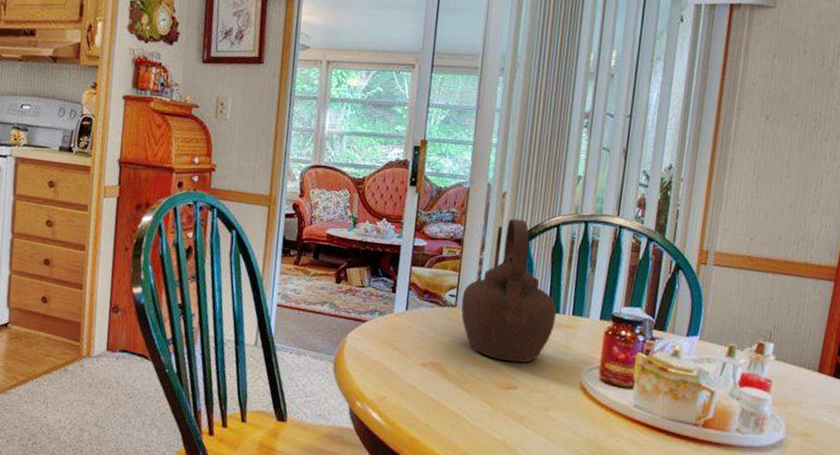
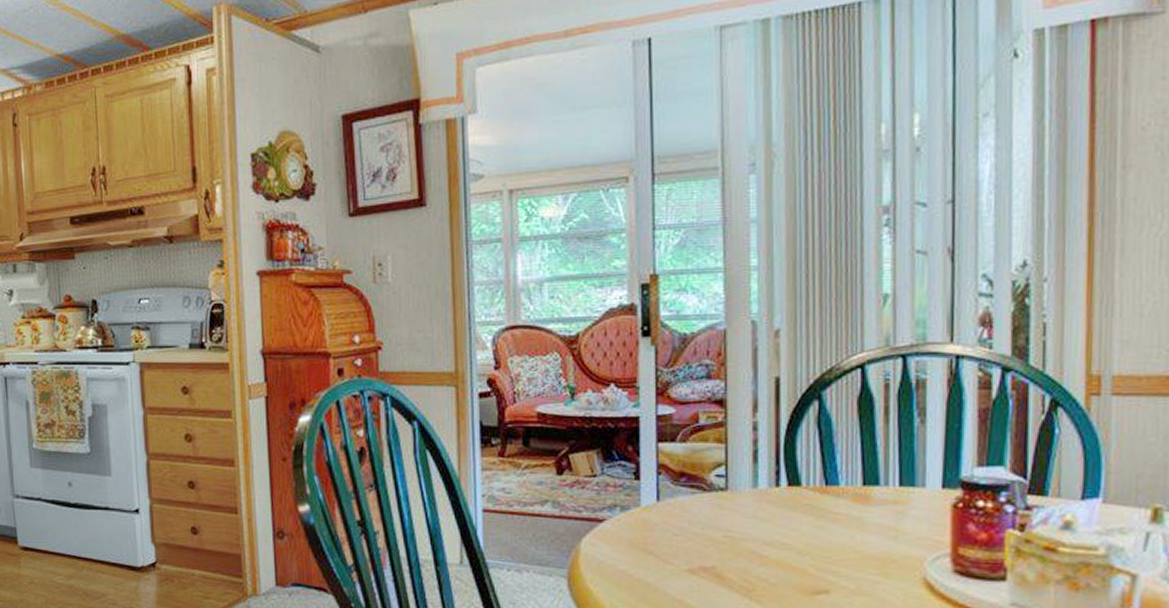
teapot: present [461,218,557,363] -> none [734,363,875,558]

